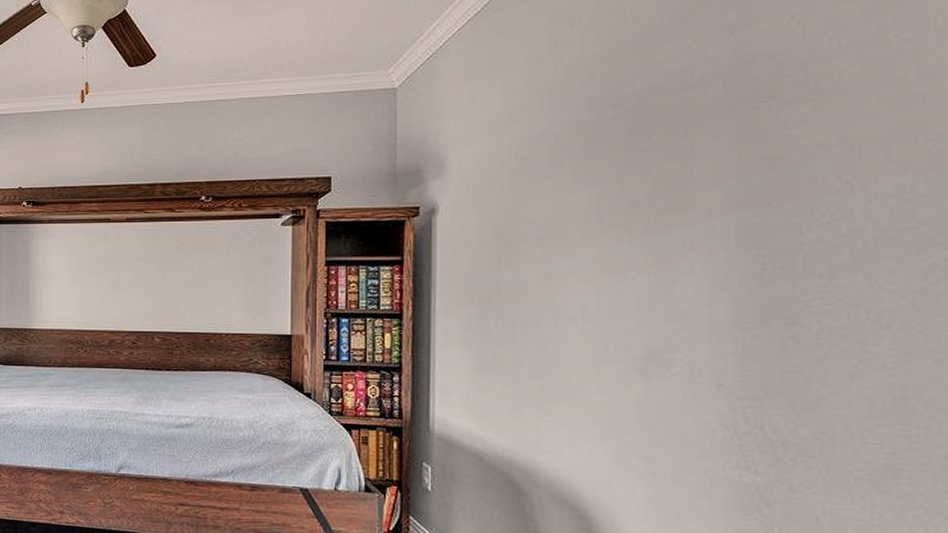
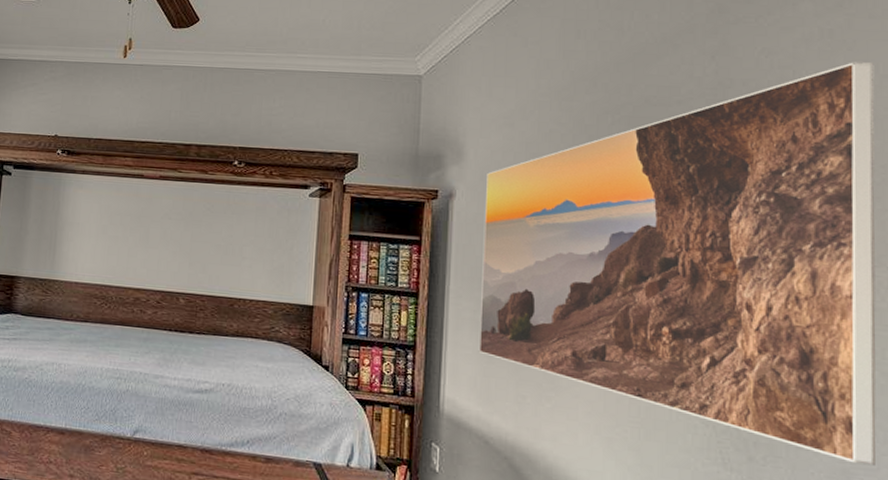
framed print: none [469,17,932,460] -> present [478,62,877,466]

